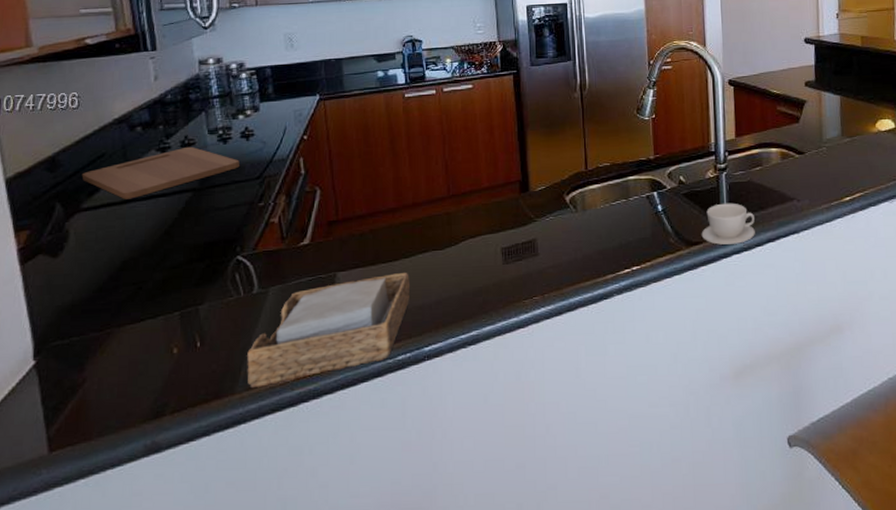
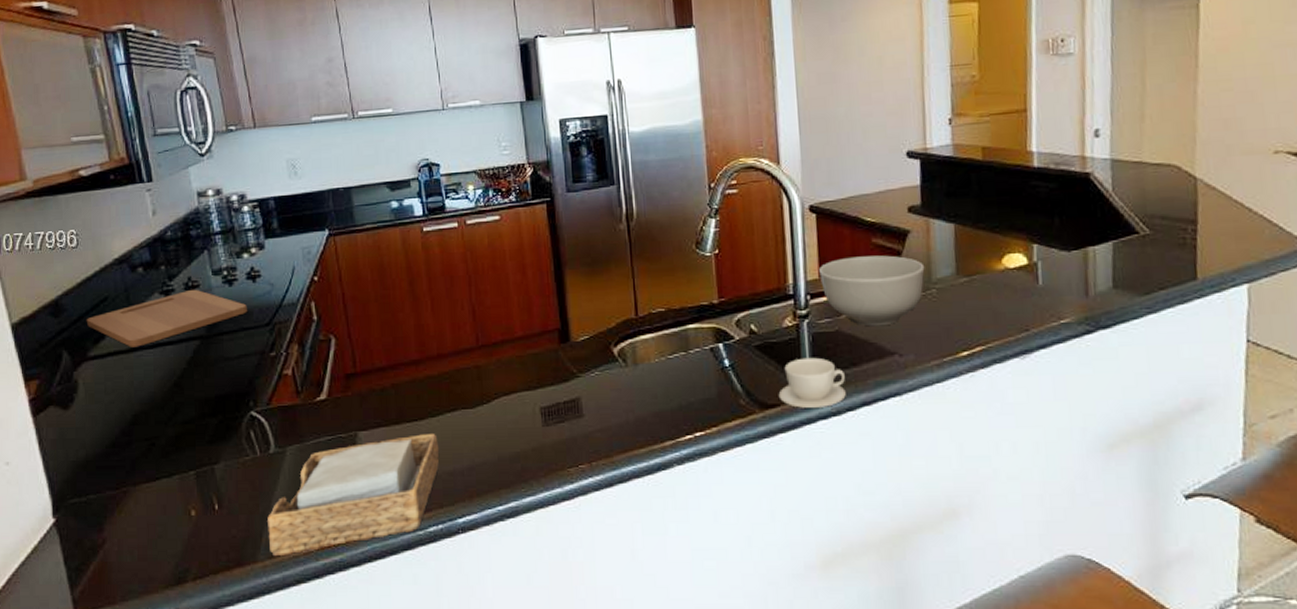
bowl: none [735,120,818,178] -> present [818,255,925,327]

